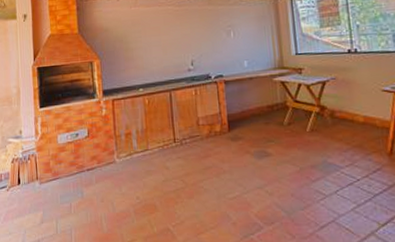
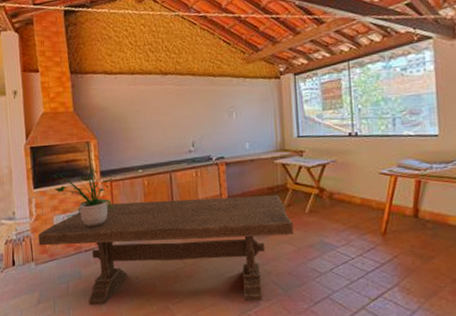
dining table: none [43,113,295,226] -> present [38,195,294,305]
potted plant: none [58,78,115,145] -> present [53,159,114,227]

